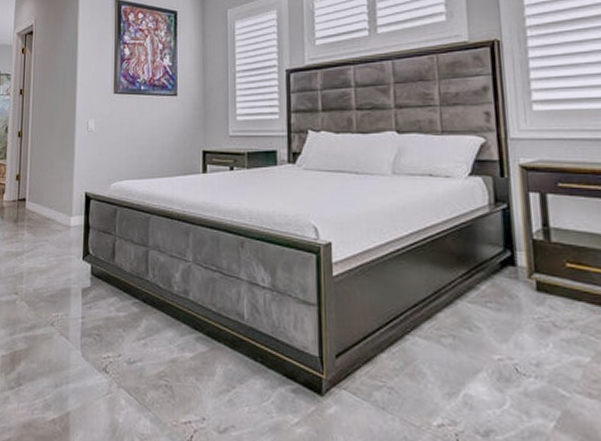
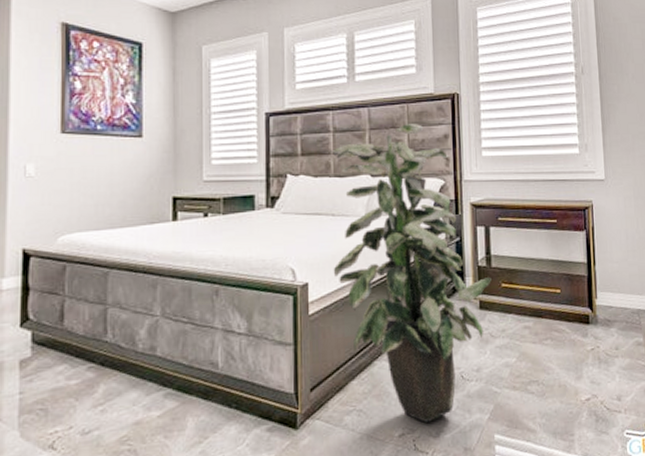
indoor plant: none [355,76,552,417] -> present [333,124,491,423]

